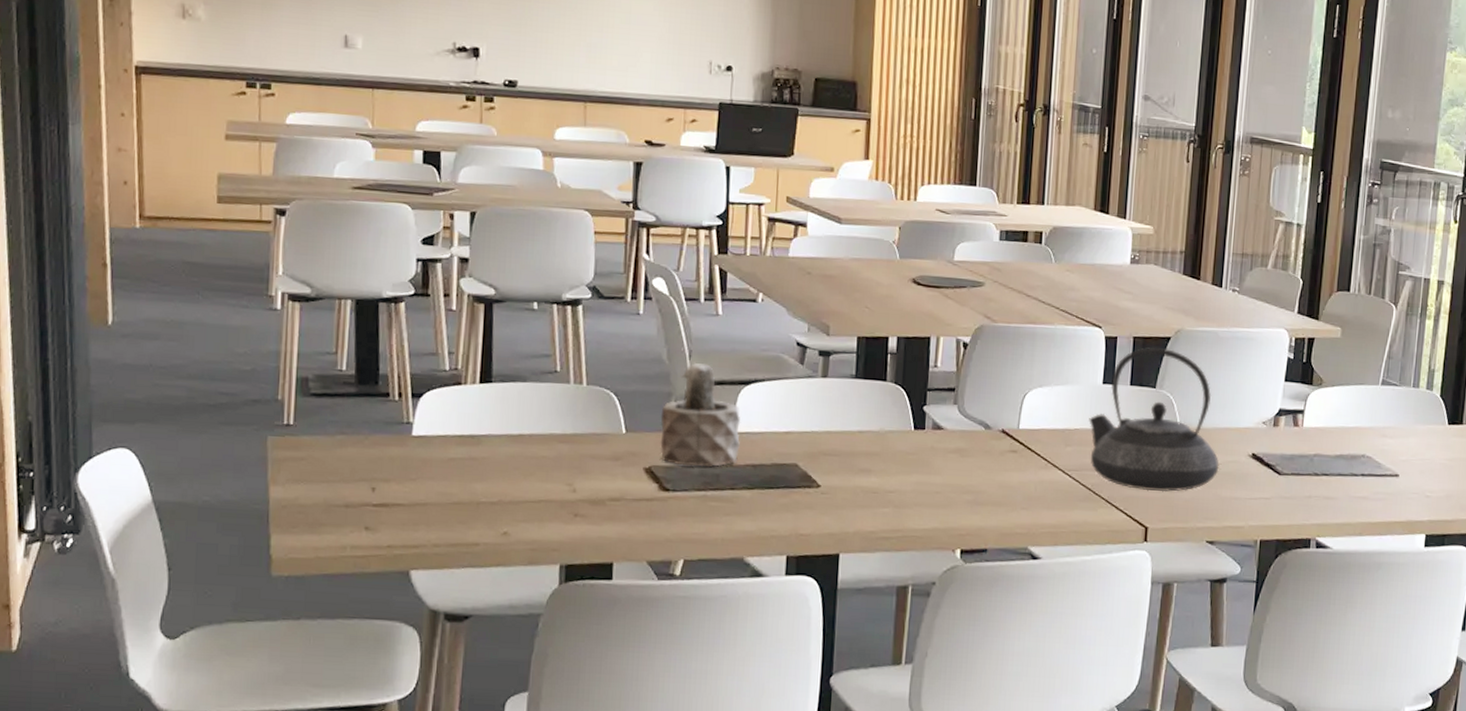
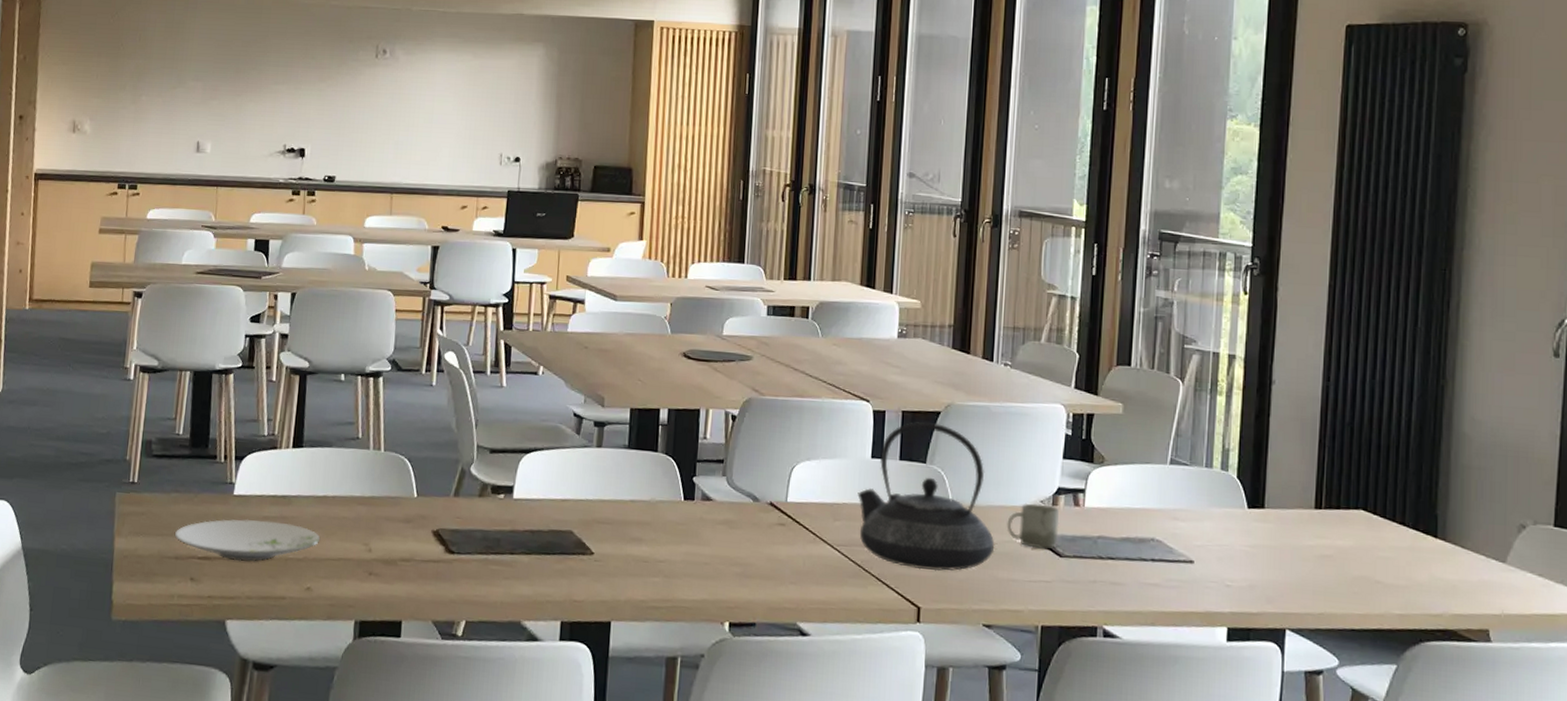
plate: none [342,461,517,508] -> present [174,519,321,562]
succulent plant: present [660,362,741,468] -> none [447,431,521,532]
cup: none [1231,424,1280,468] -> present [1007,503,1060,549]

